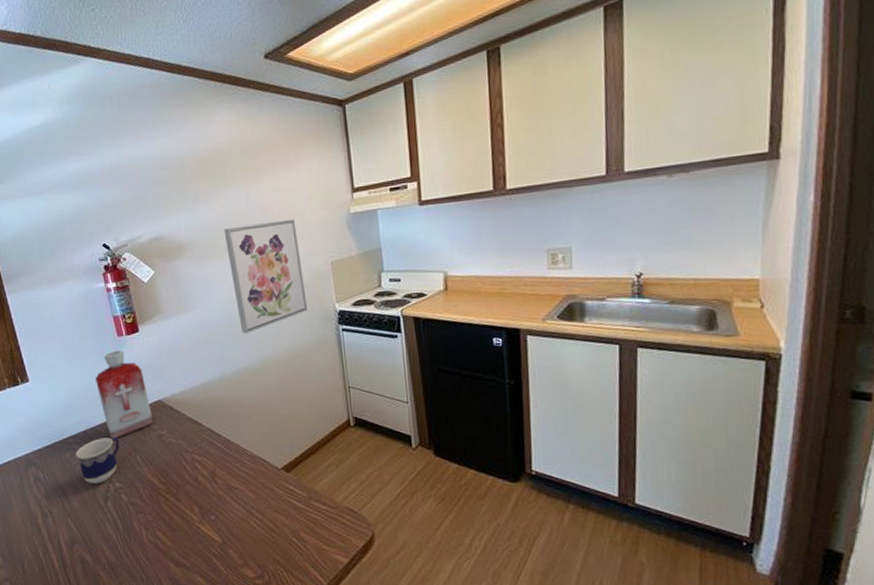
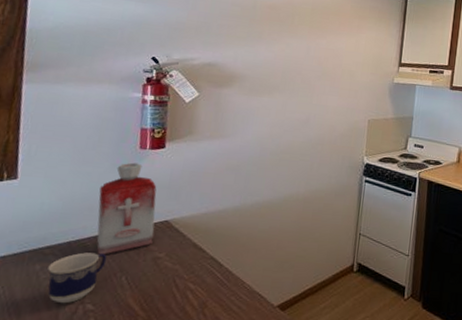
wall art: present [223,219,308,334] -> none [271,70,346,170]

